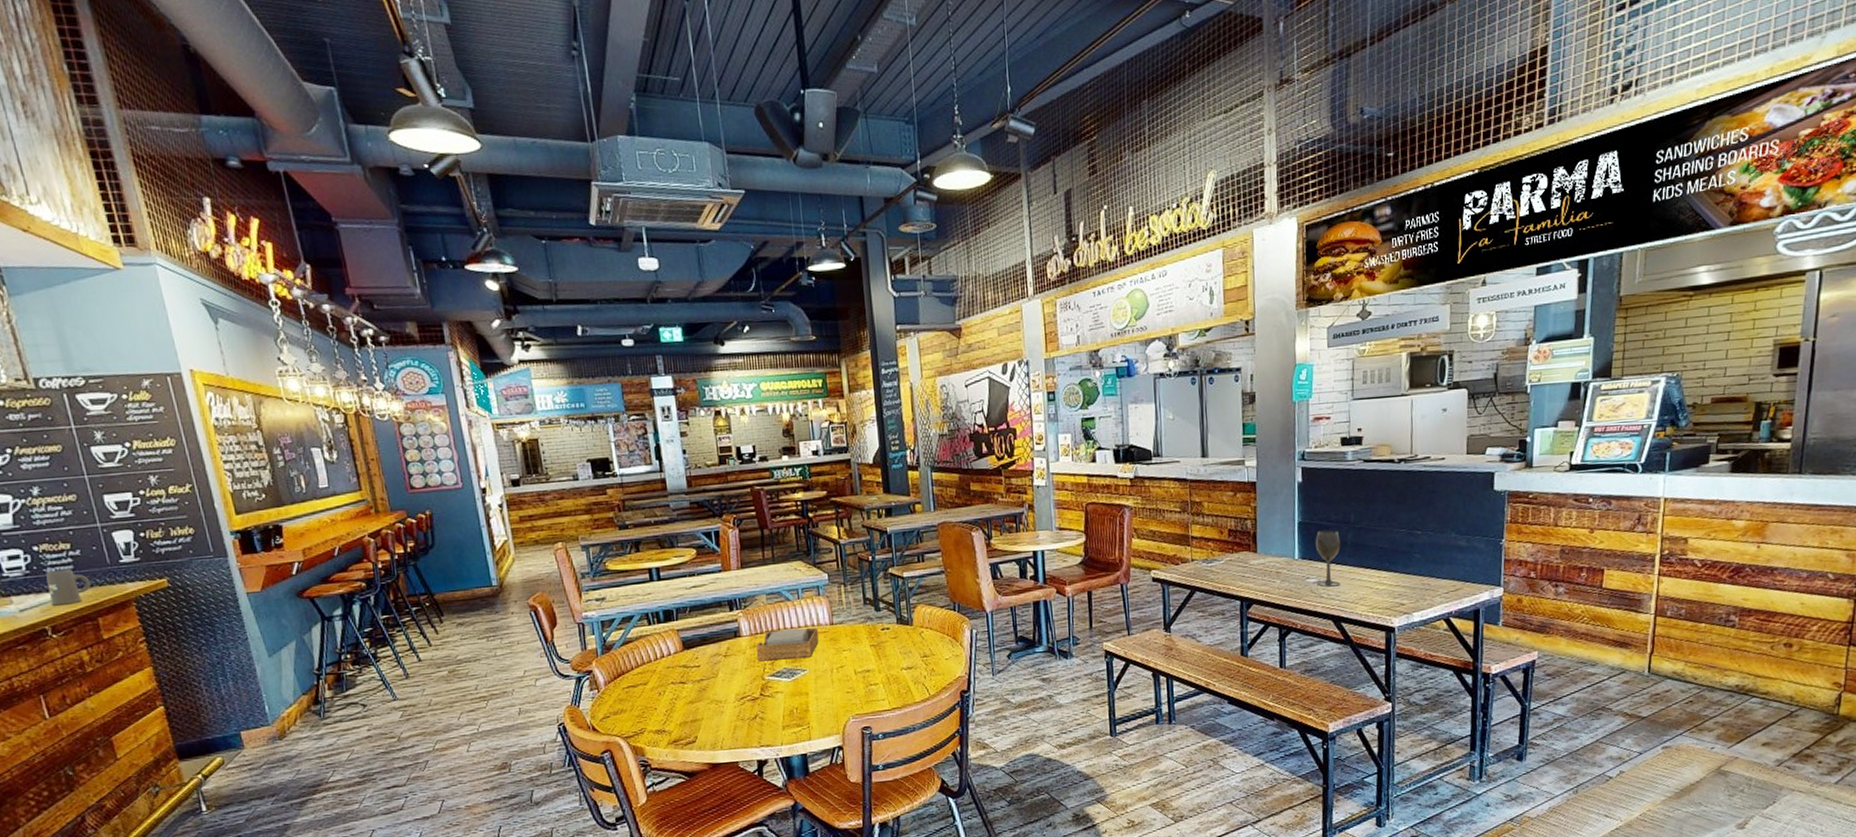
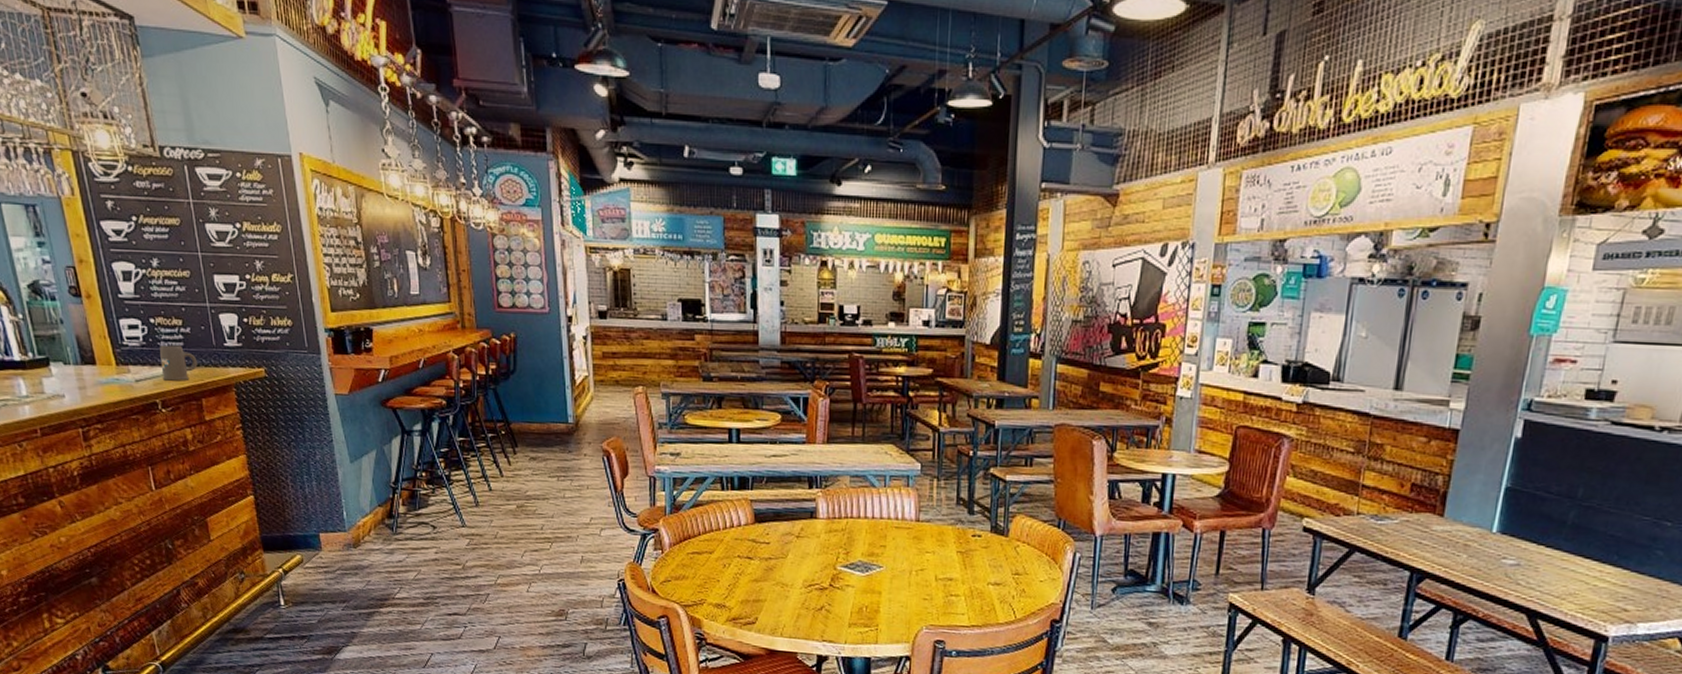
napkin holder: present [756,627,819,662] -> none [831,517,902,553]
wine glass: present [1315,529,1341,587] -> none [1516,501,1559,574]

